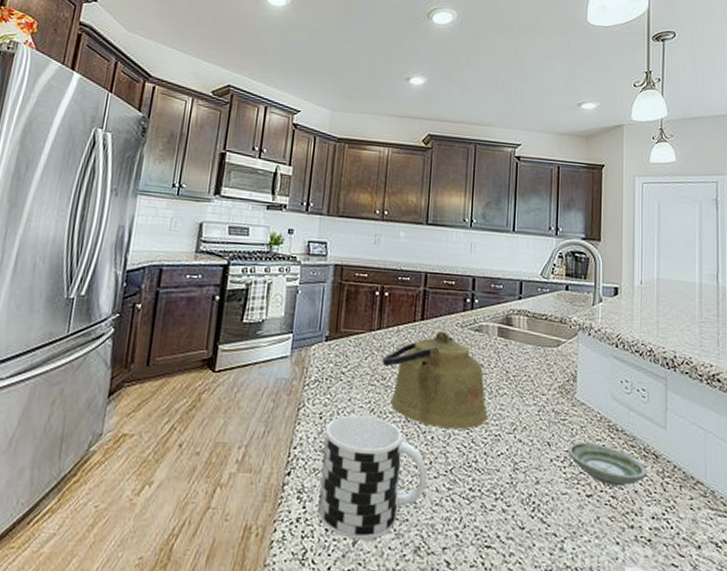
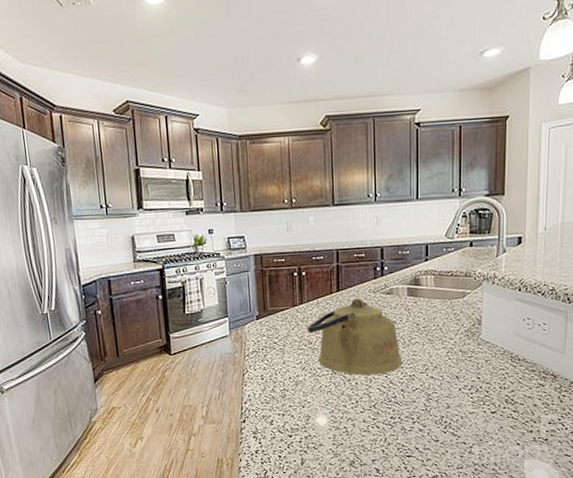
cup: present [318,414,427,541] -> none [267,372,354,461]
saucer: present [568,442,648,487] -> none [474,372,546,403]

